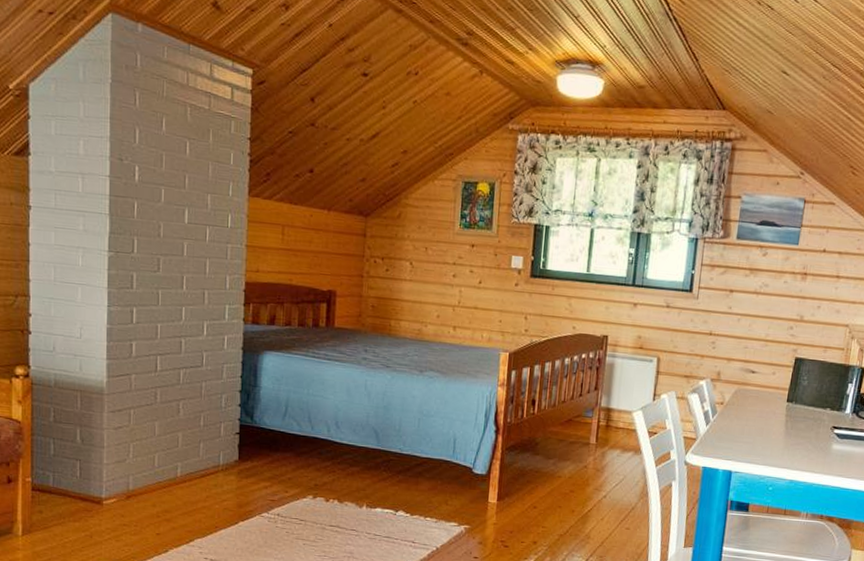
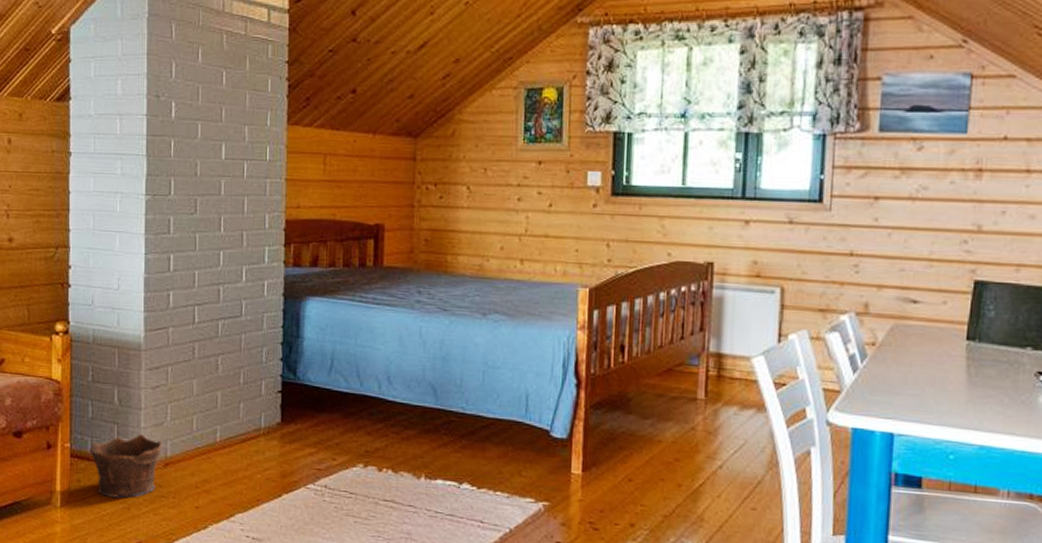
clay pot: none [51,469,125,527] -> present [89,433,162,498]

